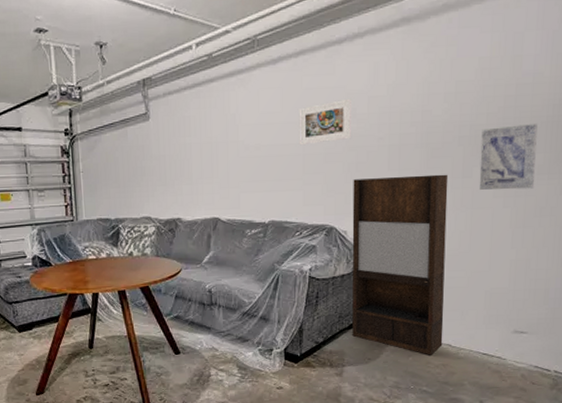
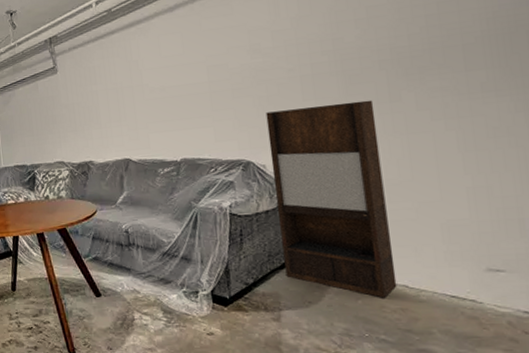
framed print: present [299,98,352,146] -> none [200,34,259,84]
wall art: present [479,123,538,190] -> none [404,39,481,113]

